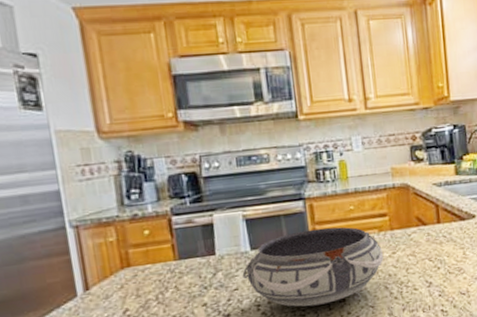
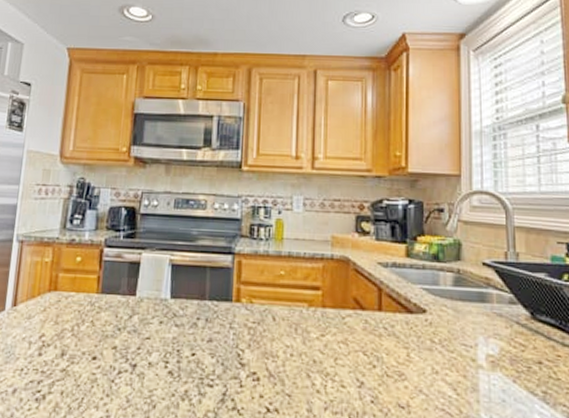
bowl: present [242,227,383,307] -> none [157,288,310,379]

